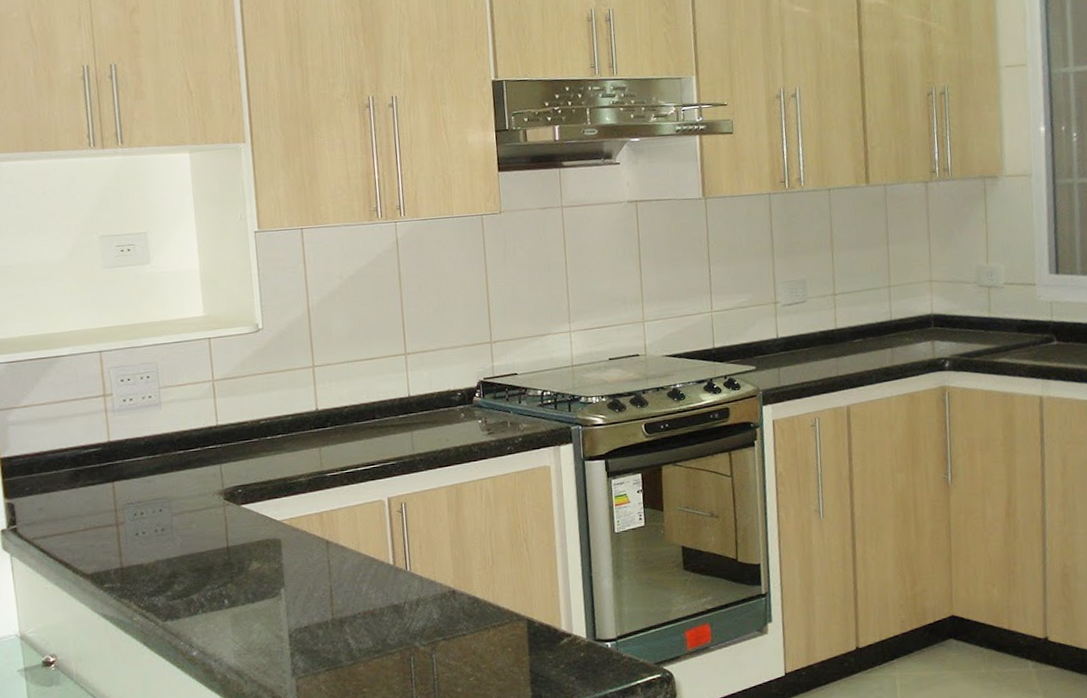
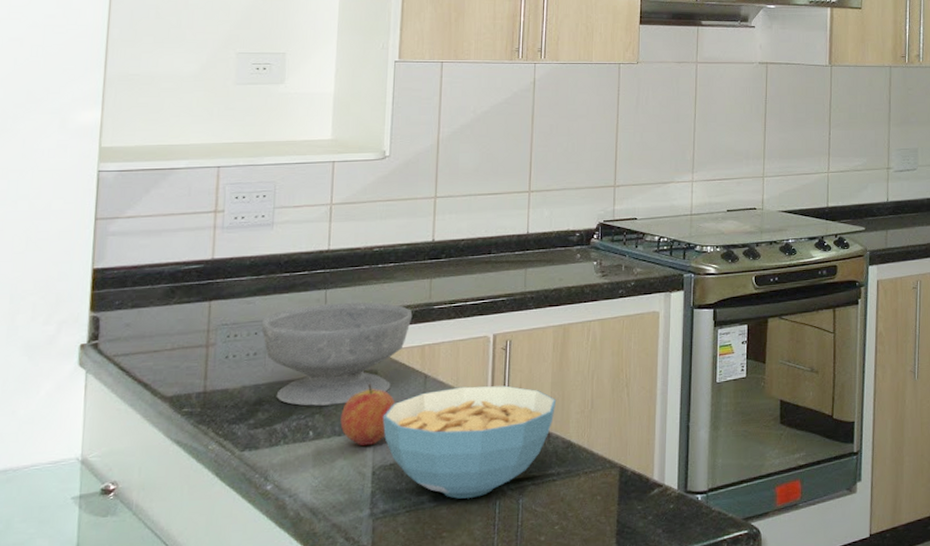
bowl: none [164,473,307,576] -> present [261,302,413,406]
fruit: none [251,552,301,612] -> present [340,384,395,447]
cereal bowl: none [291,547,458,657] -> present [382,385,557,499]

